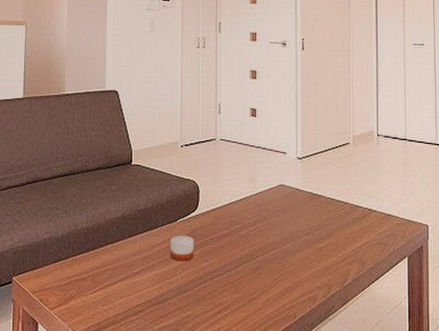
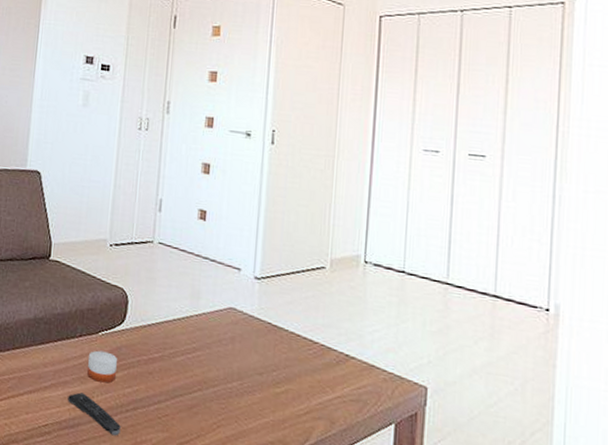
remote control: none [156,273,201,304] -> present [68,392,121,436]

